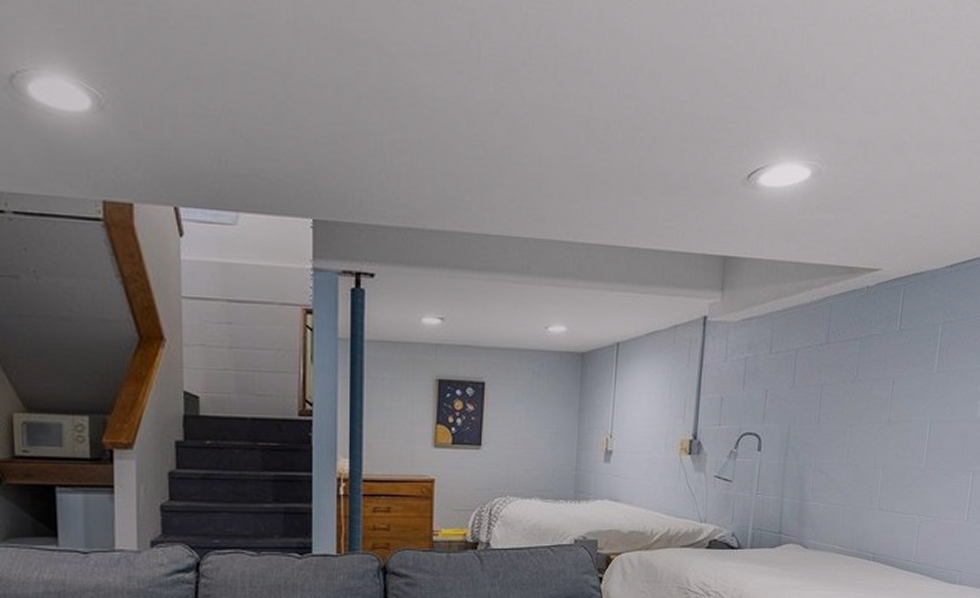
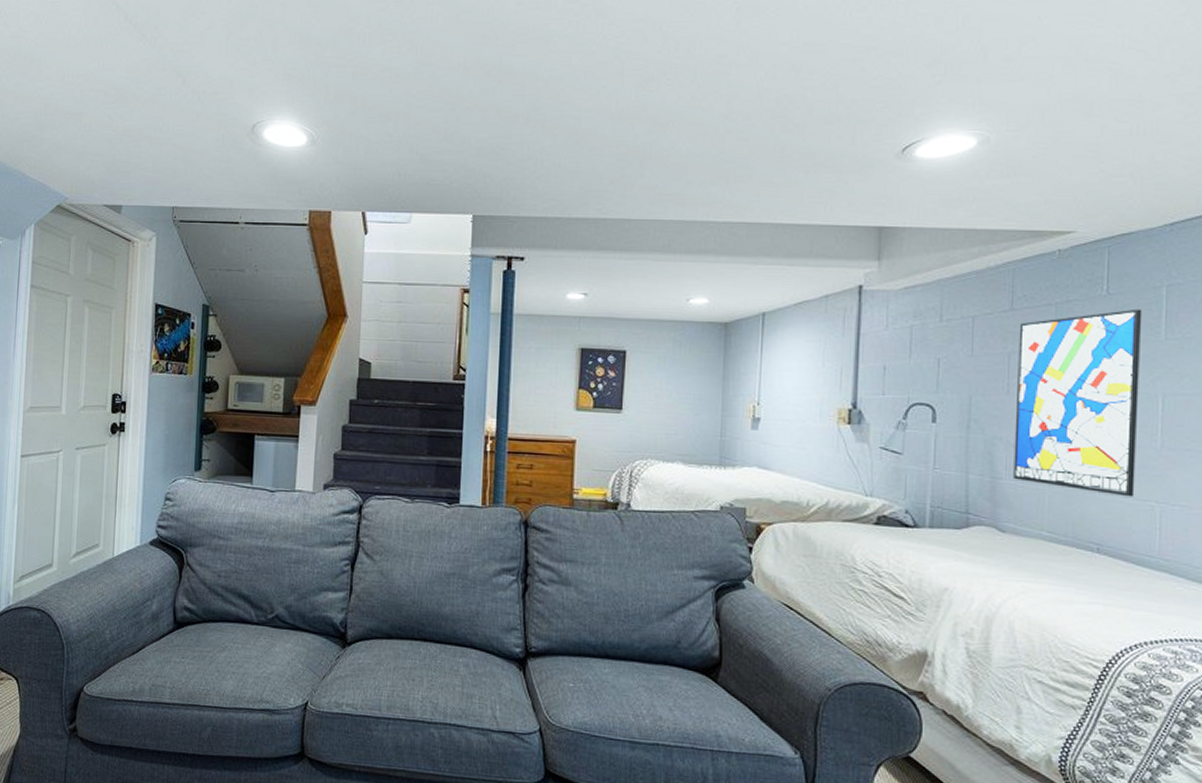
wall art: none [817,344,923,512] -> present [1013,308,1143,497]

